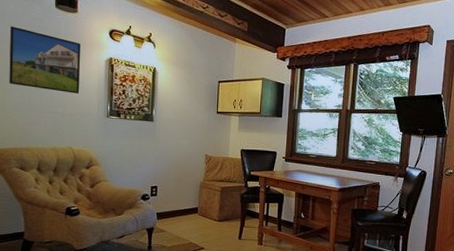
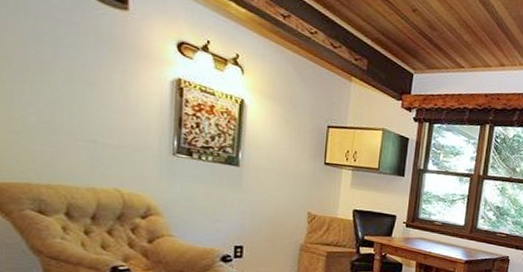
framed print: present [9,26,81,94] -> none [16,13,135,120]

